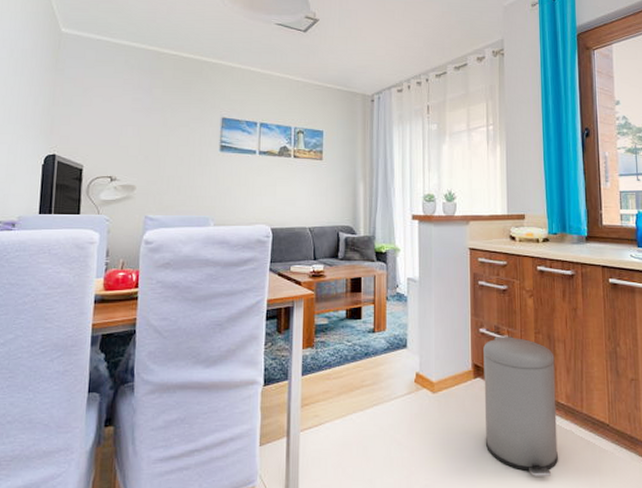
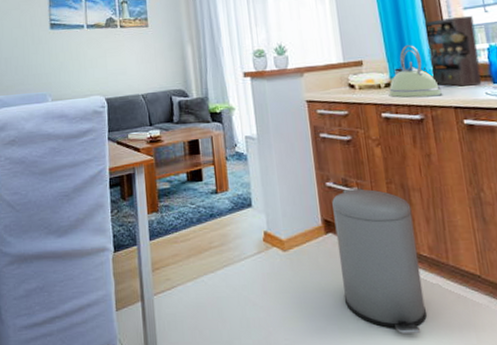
kettle: none [545,204,594,255] -> present [388,45,443,99]
spice rack: none [578,182,628,247] -> present [423,15,482,87]

